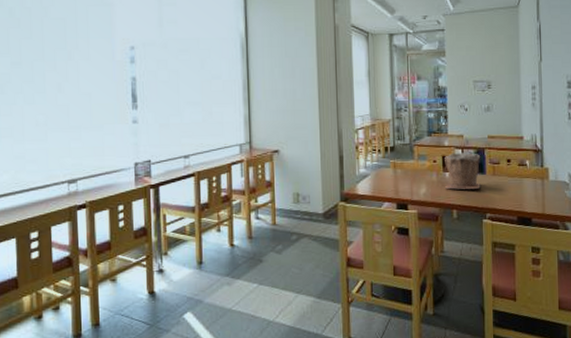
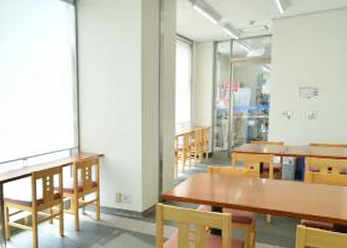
plant pot: present [444,153,481,190] -> none [261,160,300,195]

